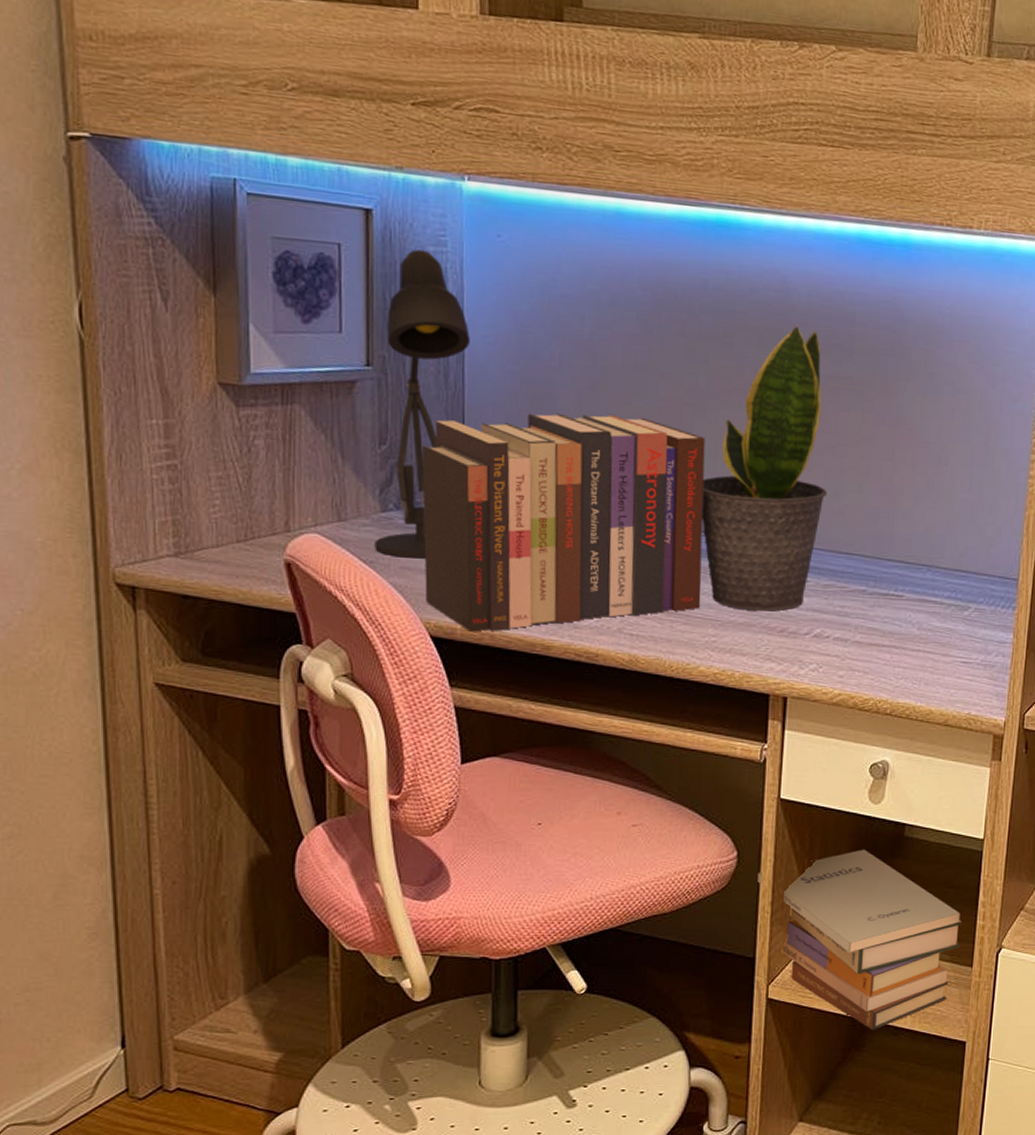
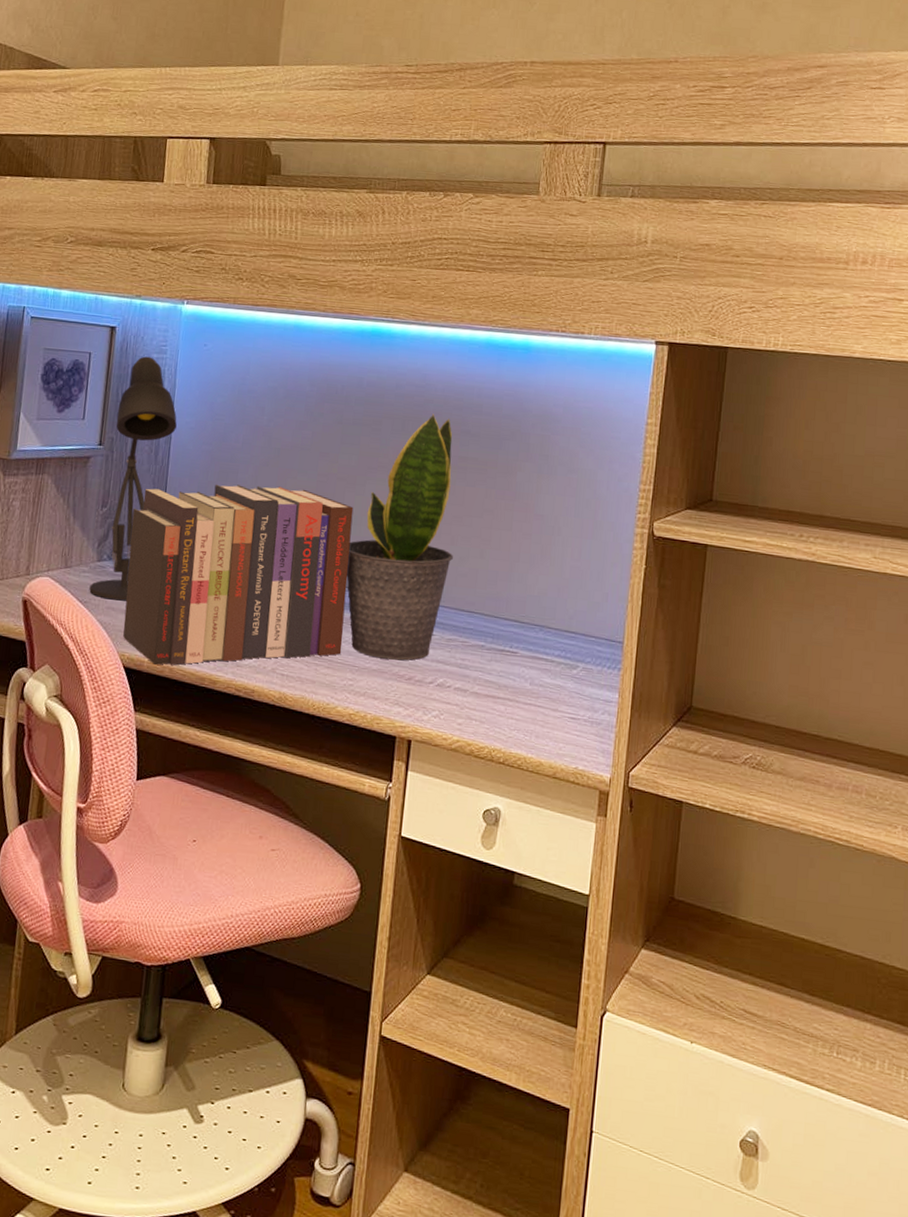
books: present [757,849,963,1030] -> none [377,893,568,1083]

